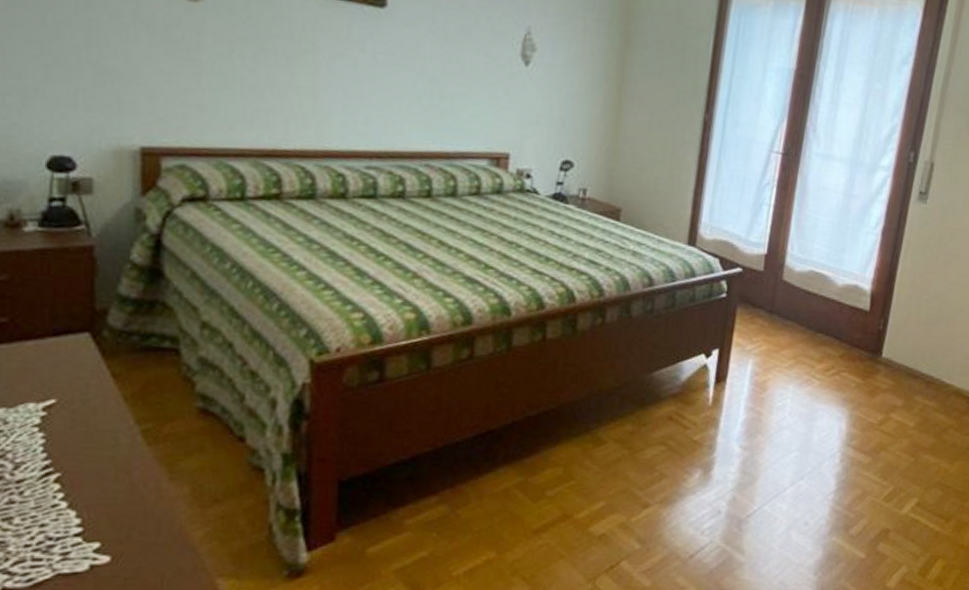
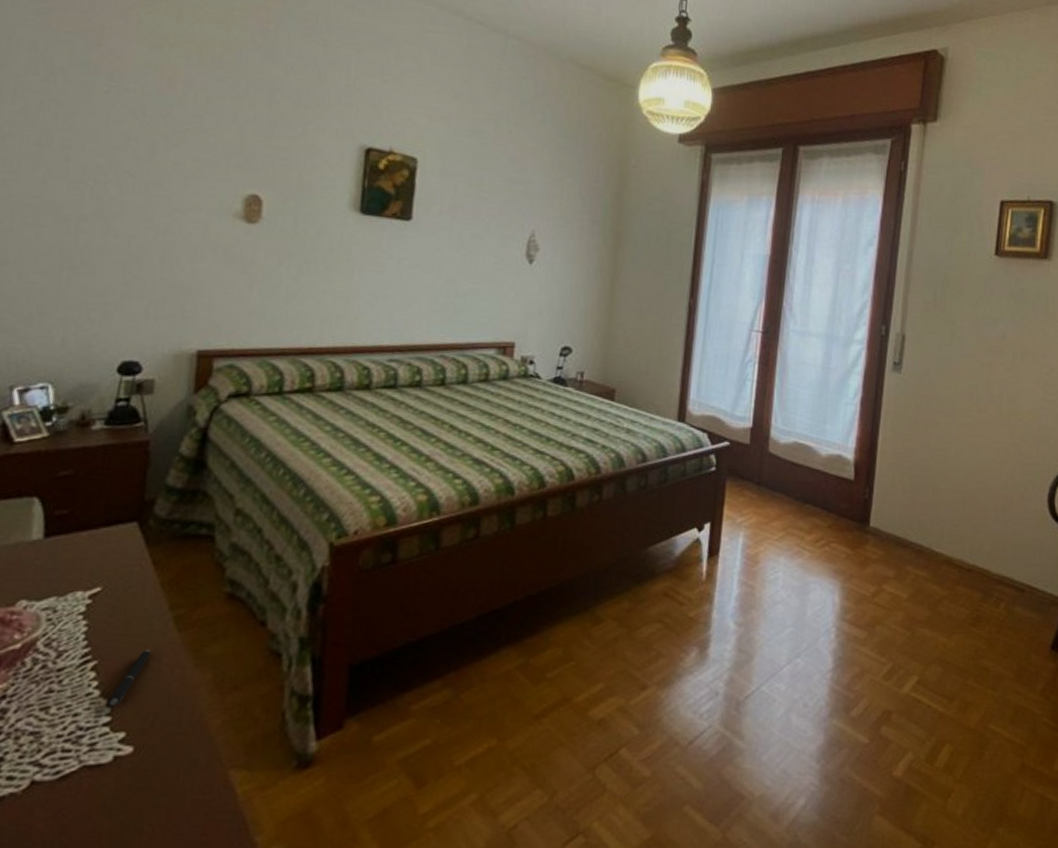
pen: none [77,463,119,517] -> present [108,650,150,706]

